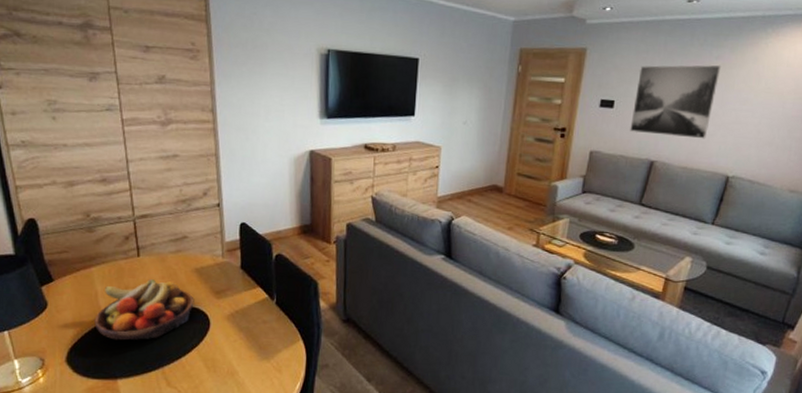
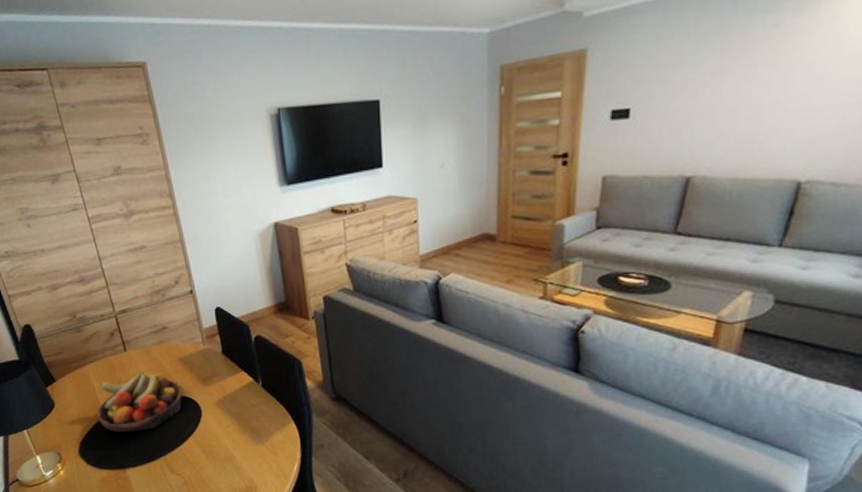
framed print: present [630,65,722,139] -> none [654,35,782,145]

